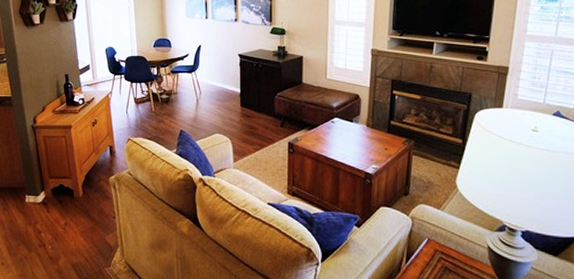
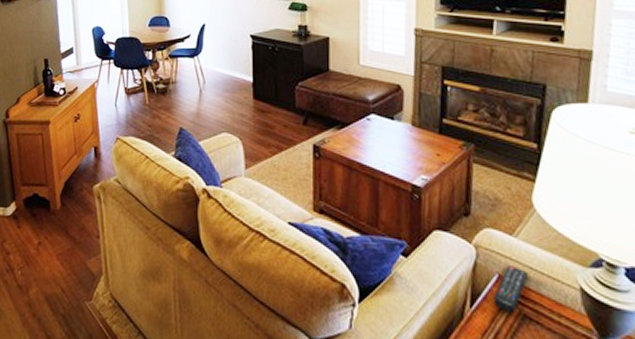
remote control: none [423,232,451,266] -> present [493,266,529,313]

